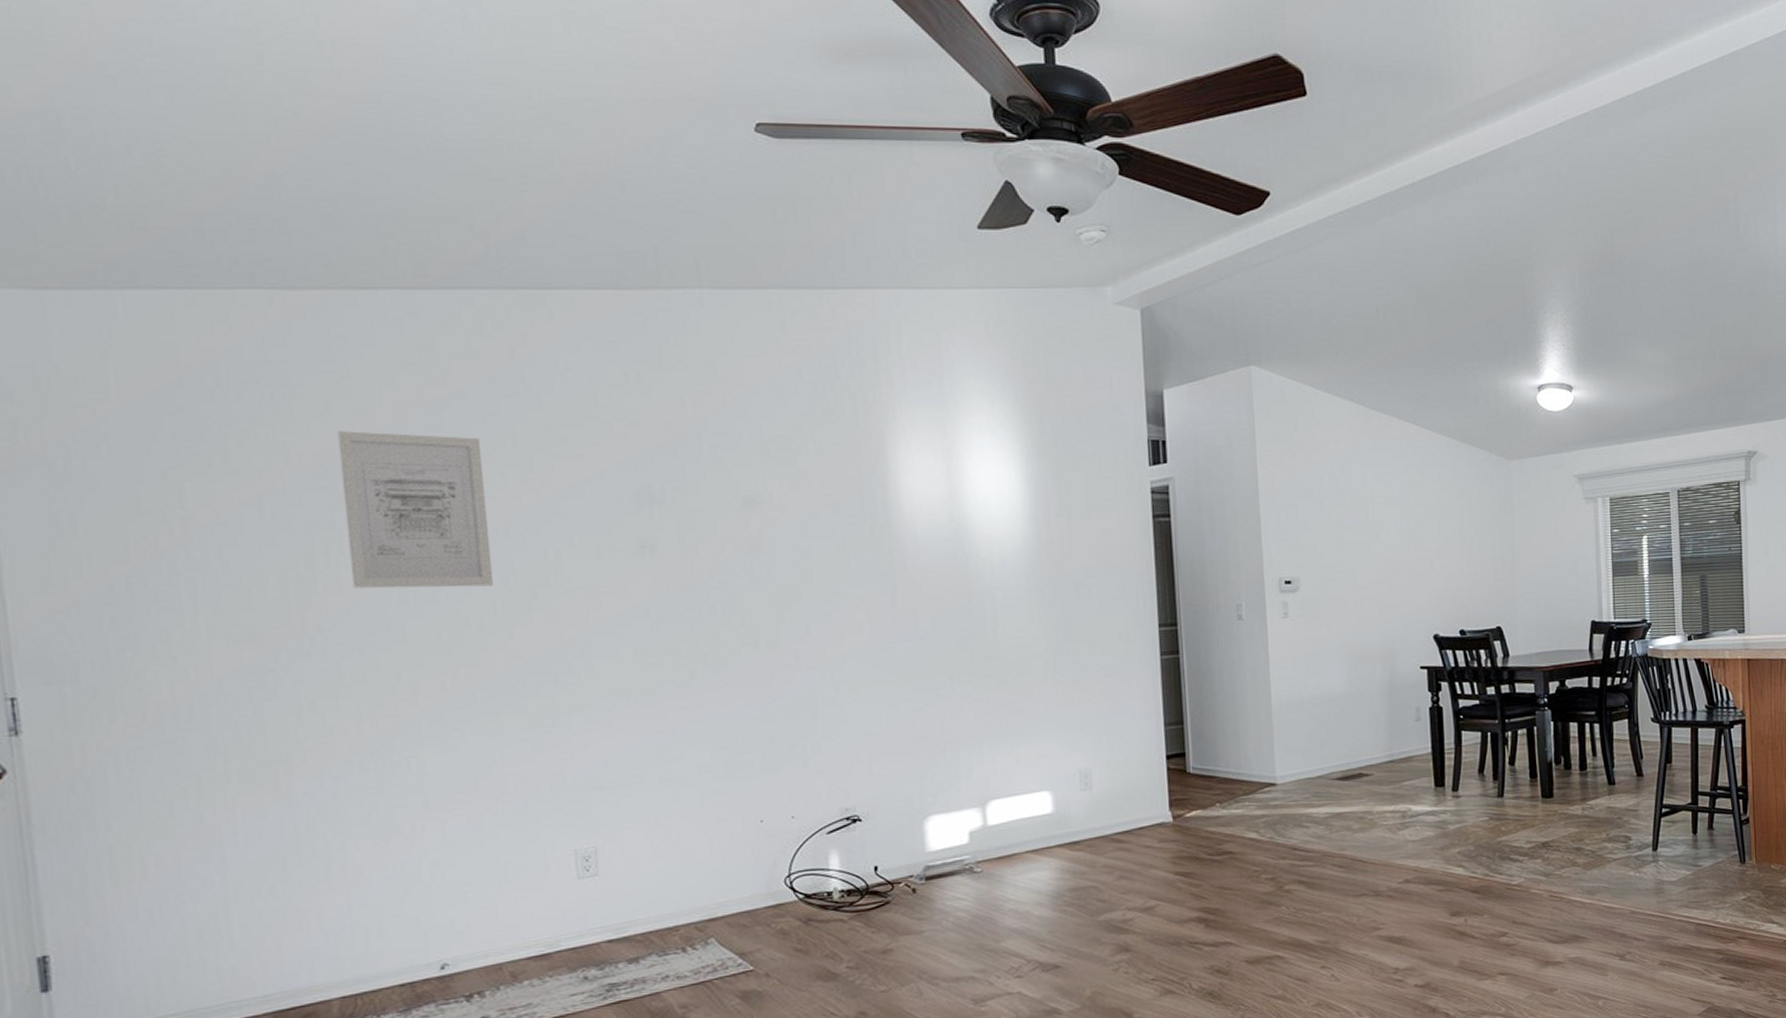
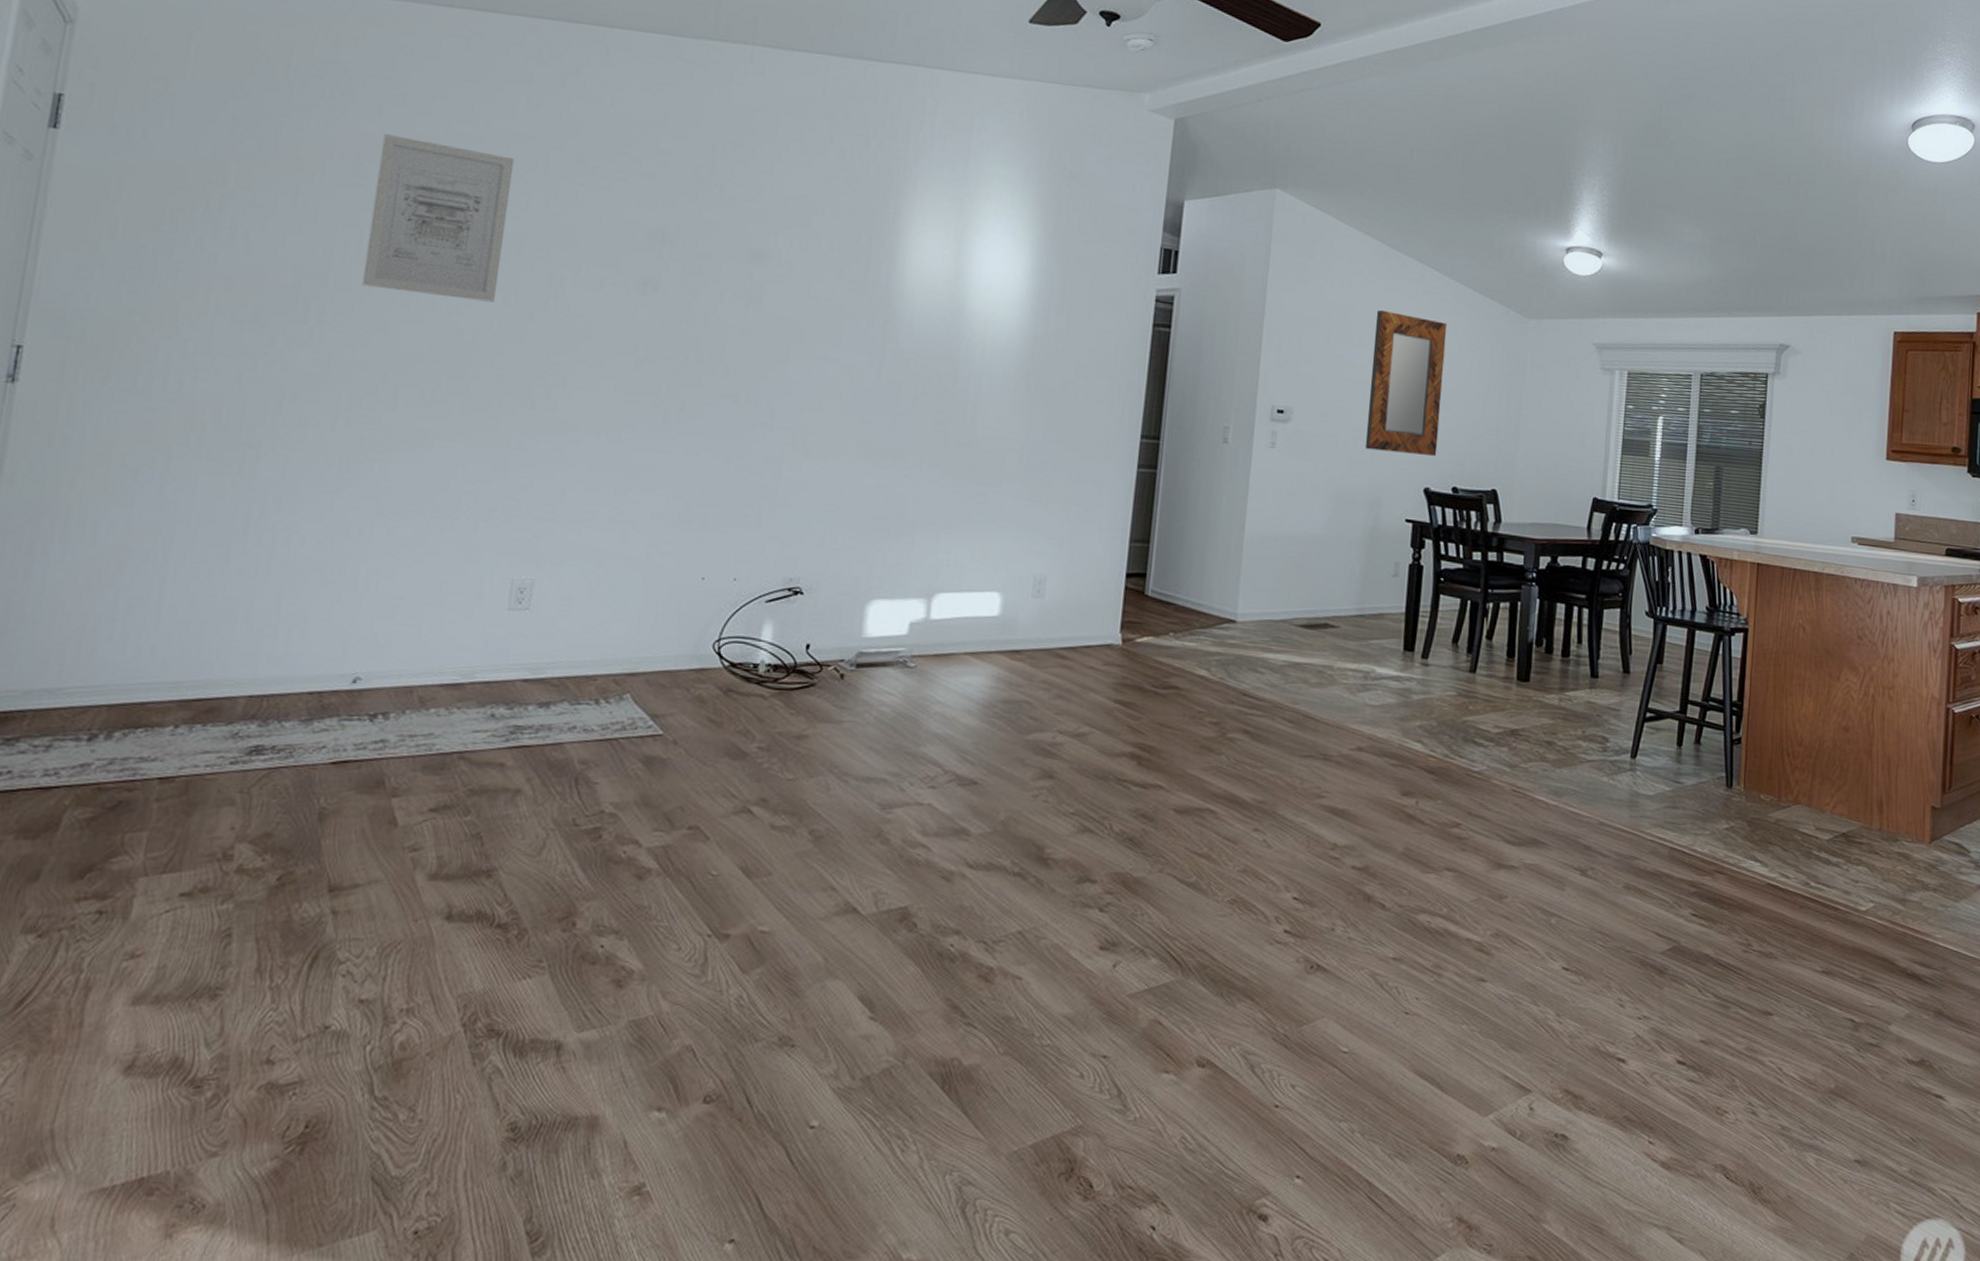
home mirror: none [1365,471,1441,606] -> present [1365,310,1448,456]

